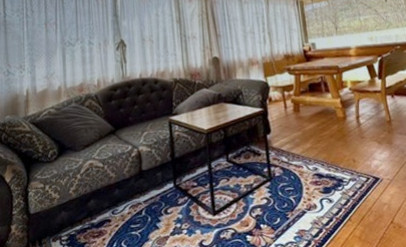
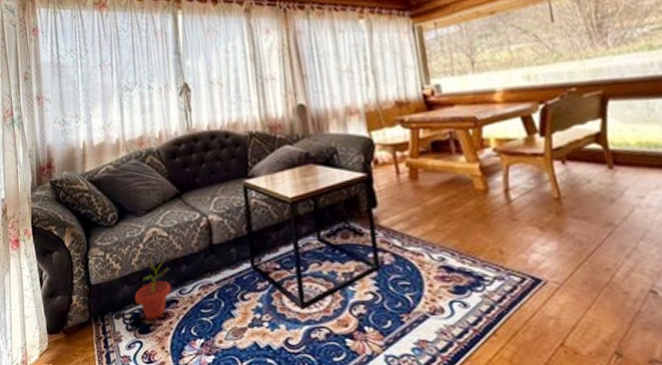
potted plant: none [71,182,106,239] -> present [134,255,172,320]

